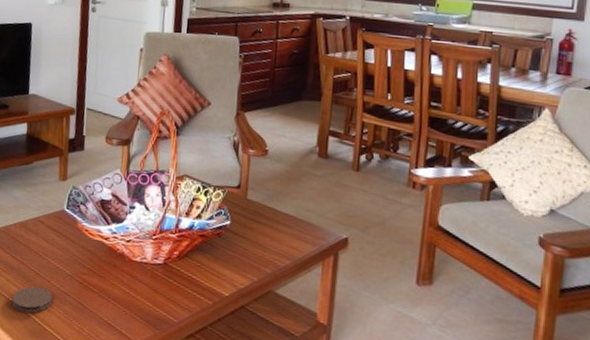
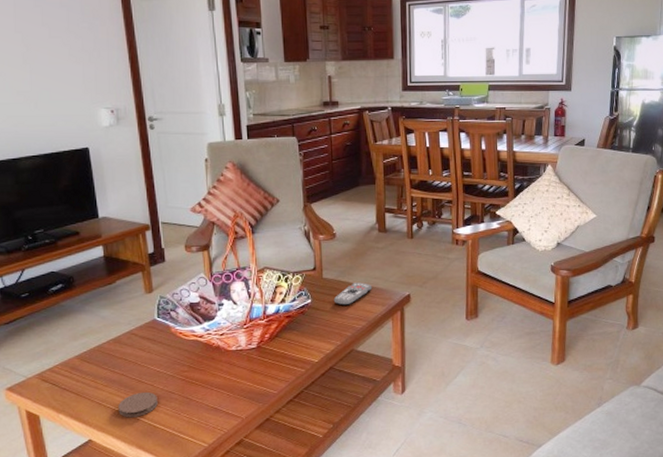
remote control: none [255,211,303,237] -> present [333,282,373,306]

